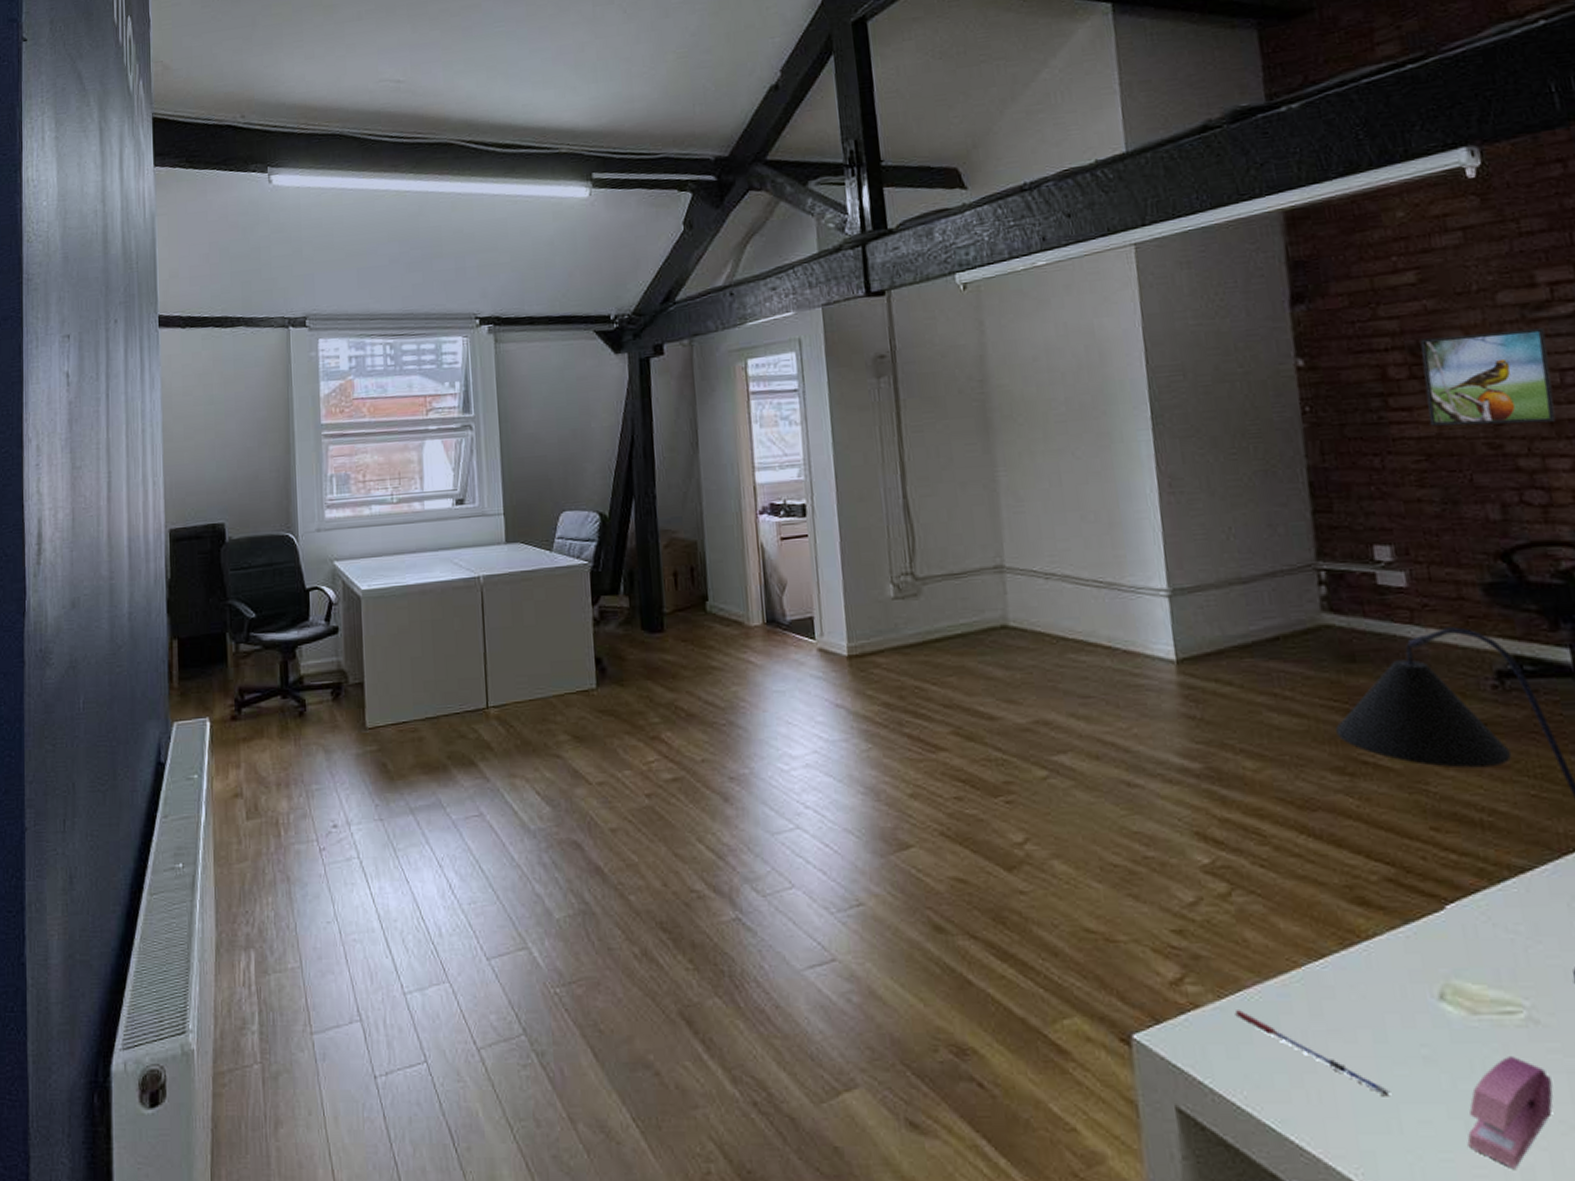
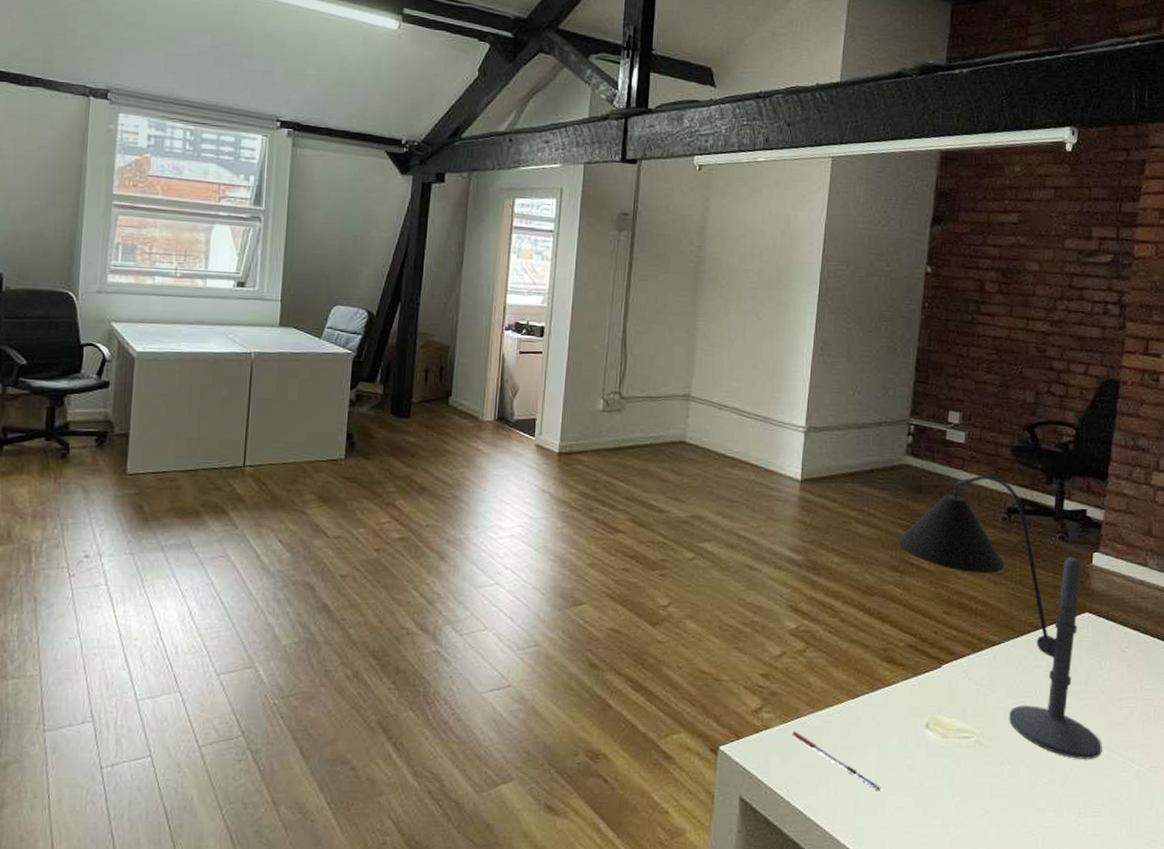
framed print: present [1420,328,1556,426] -> none [1003,265,1089,338]
stapler: present [1467,1057,1554,1169] -> none [922,766,982,838]

